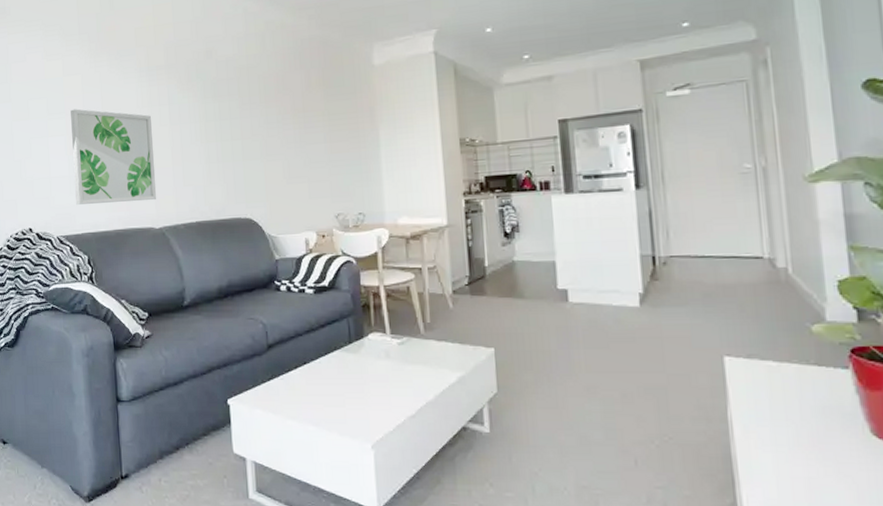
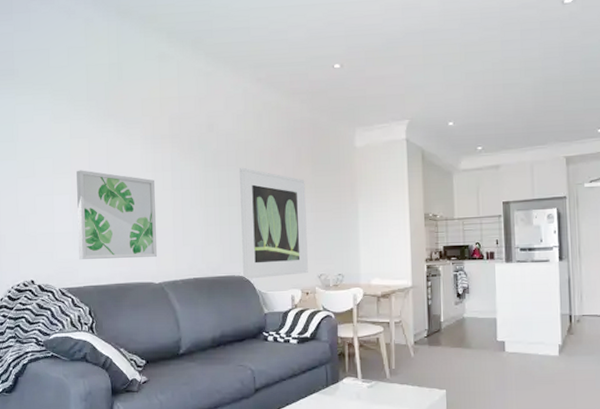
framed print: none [242,96,324,222] -> present [240,167,308,279]

